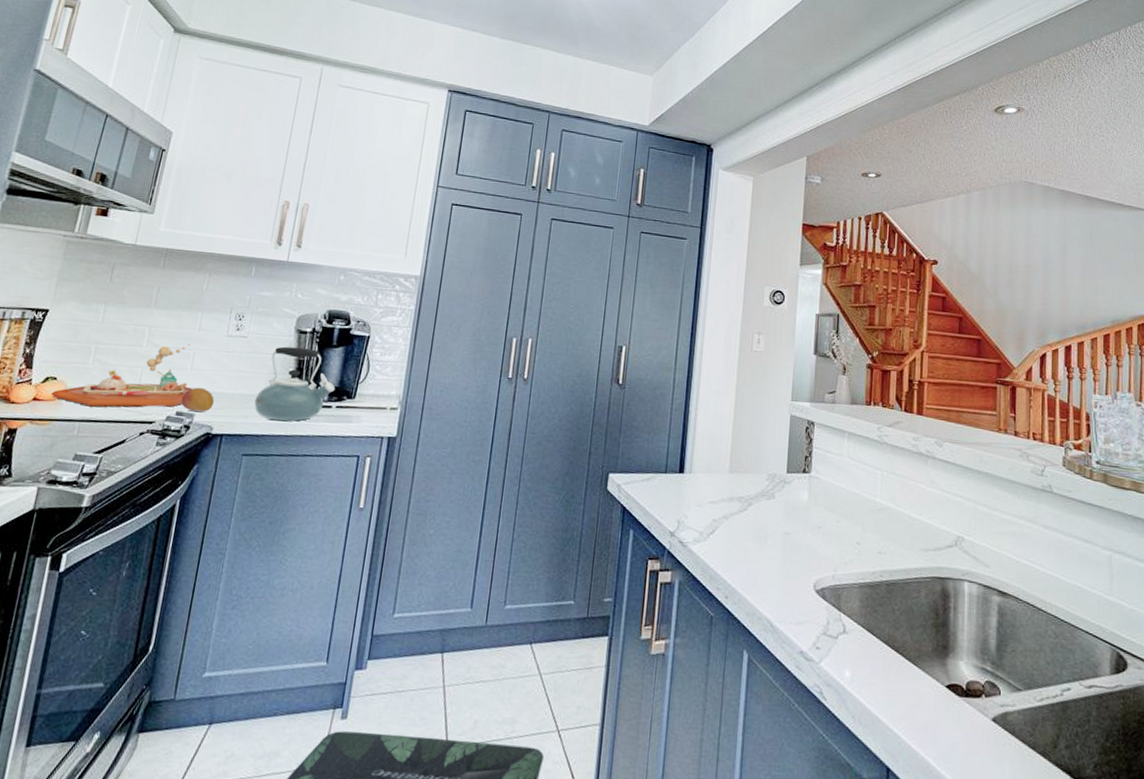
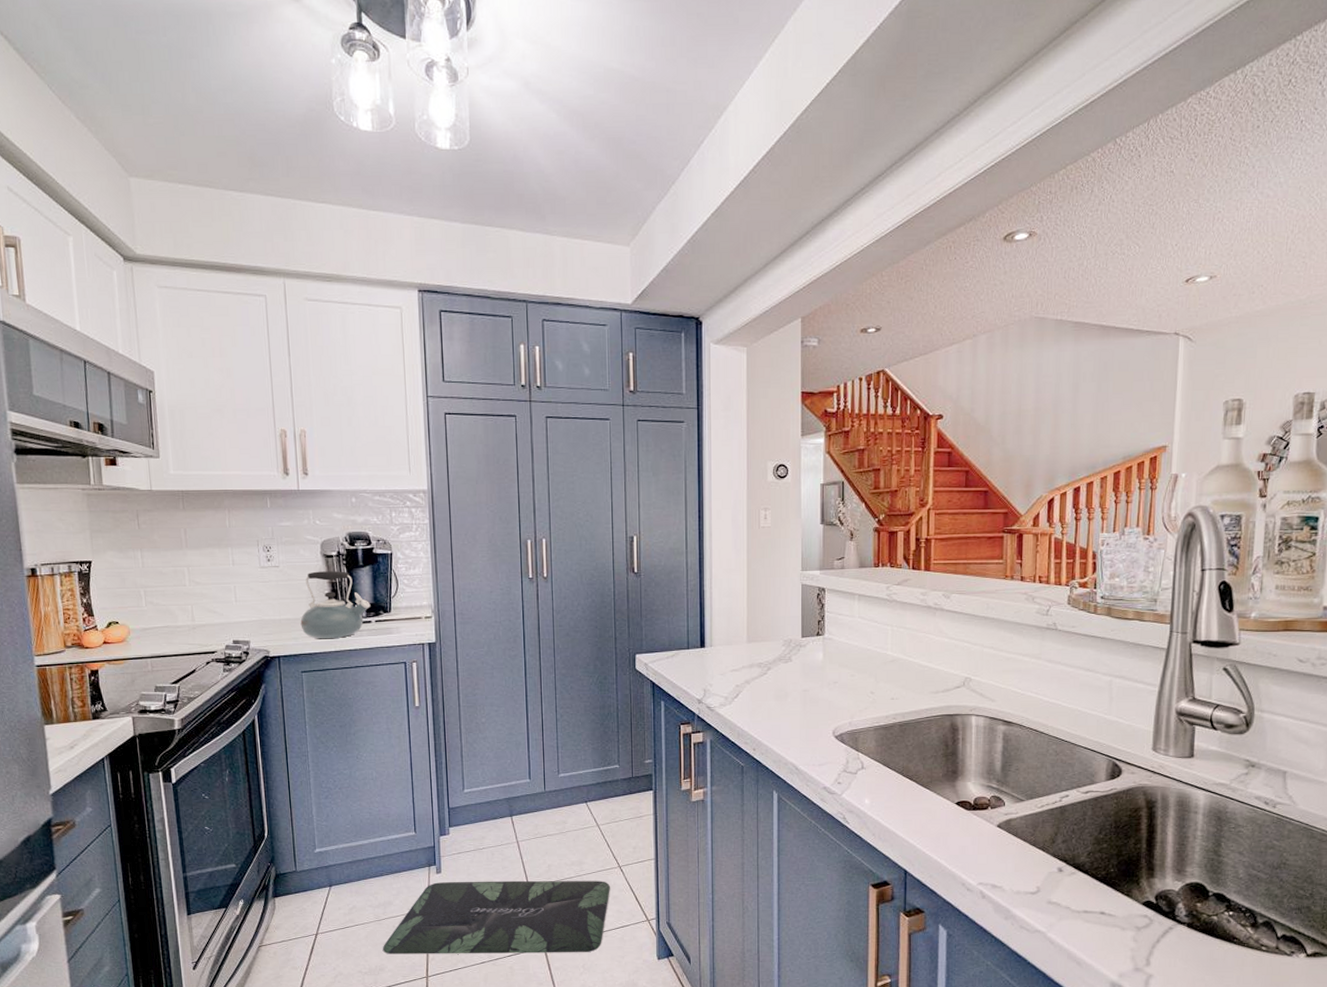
food tray: present [50,344,193,407] -> none [117,579,242,644]
fruit: present [180,387,214,412] -> none [234,617,264,638]

